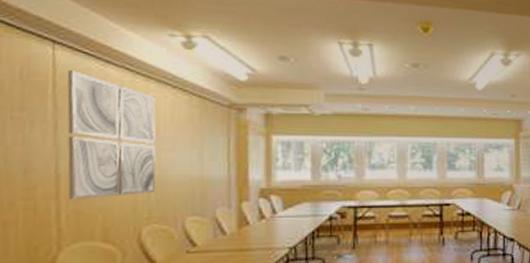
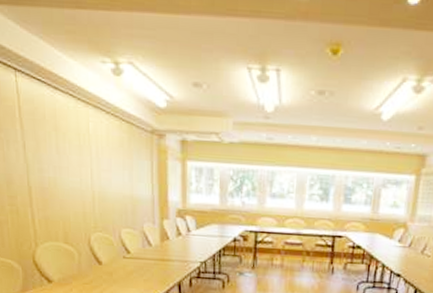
wall art: present [67,70,157,201] -> none [27,96,99,209]

